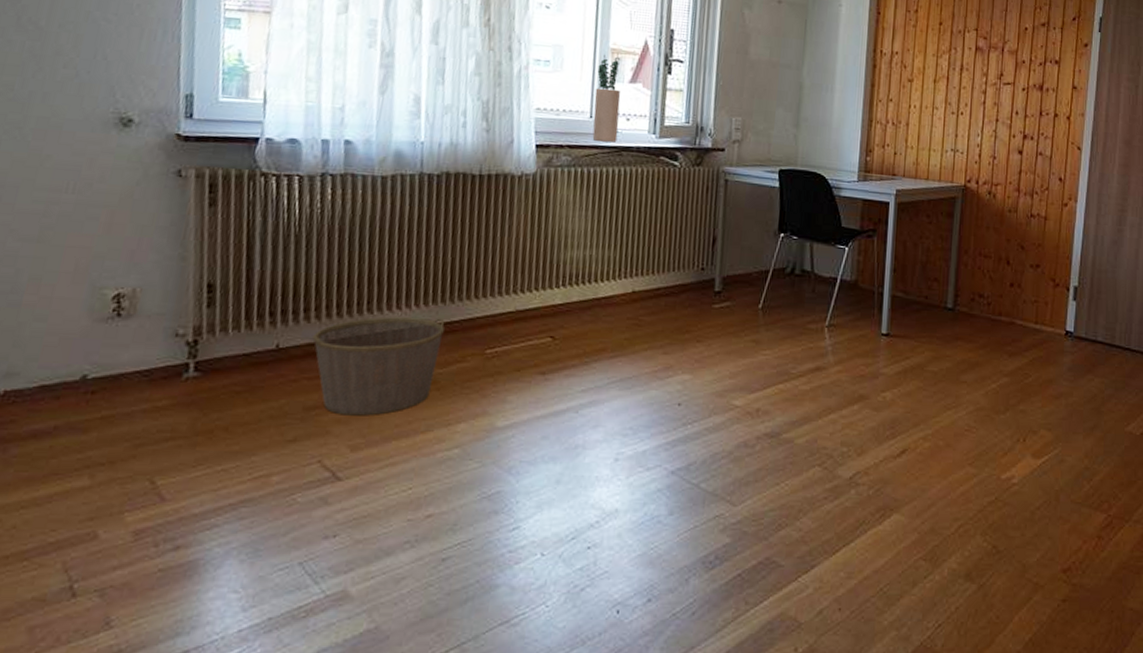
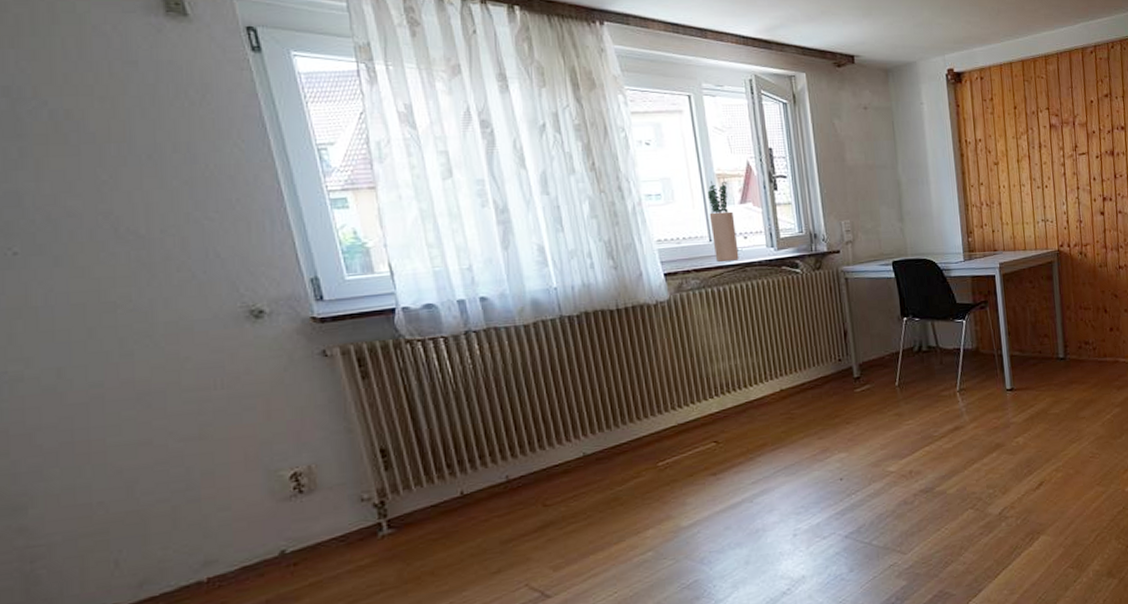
basket: present [311,317,446,416] -> none [492,442,617,542]

